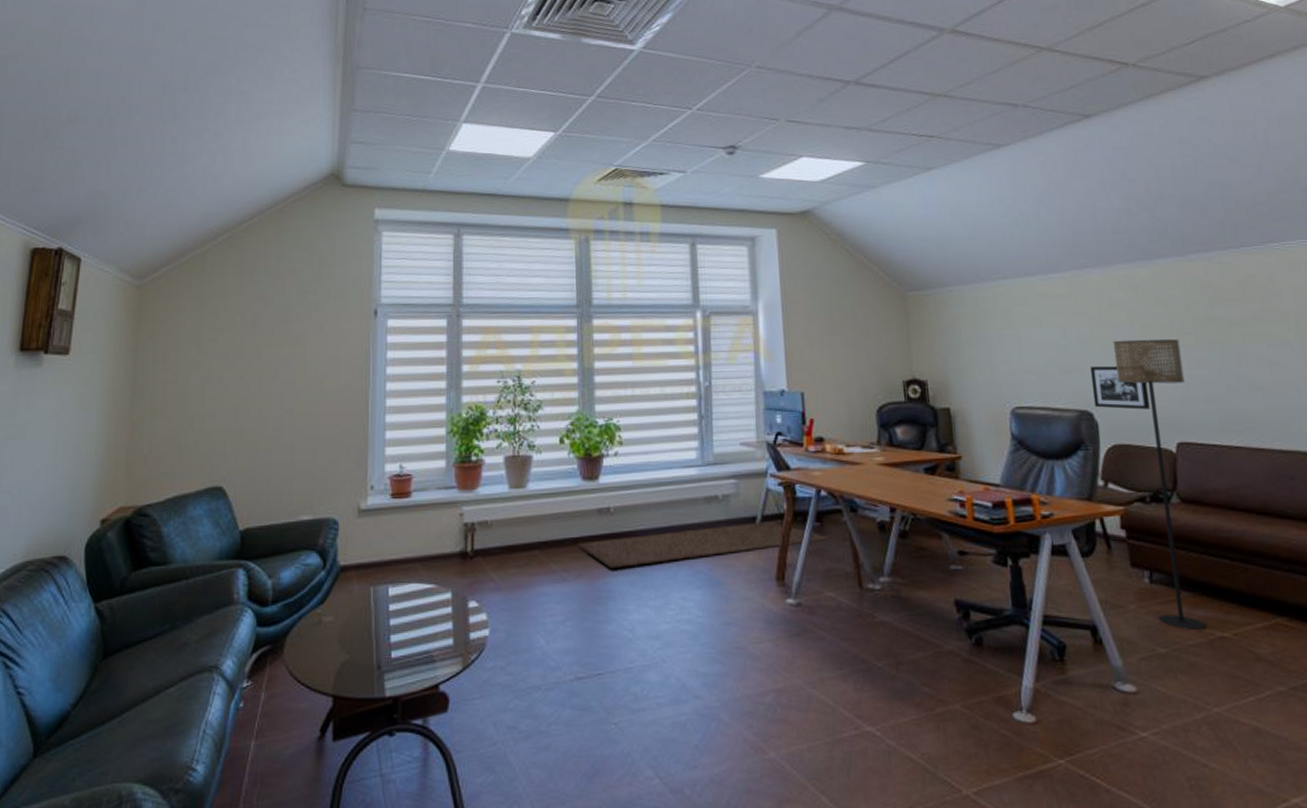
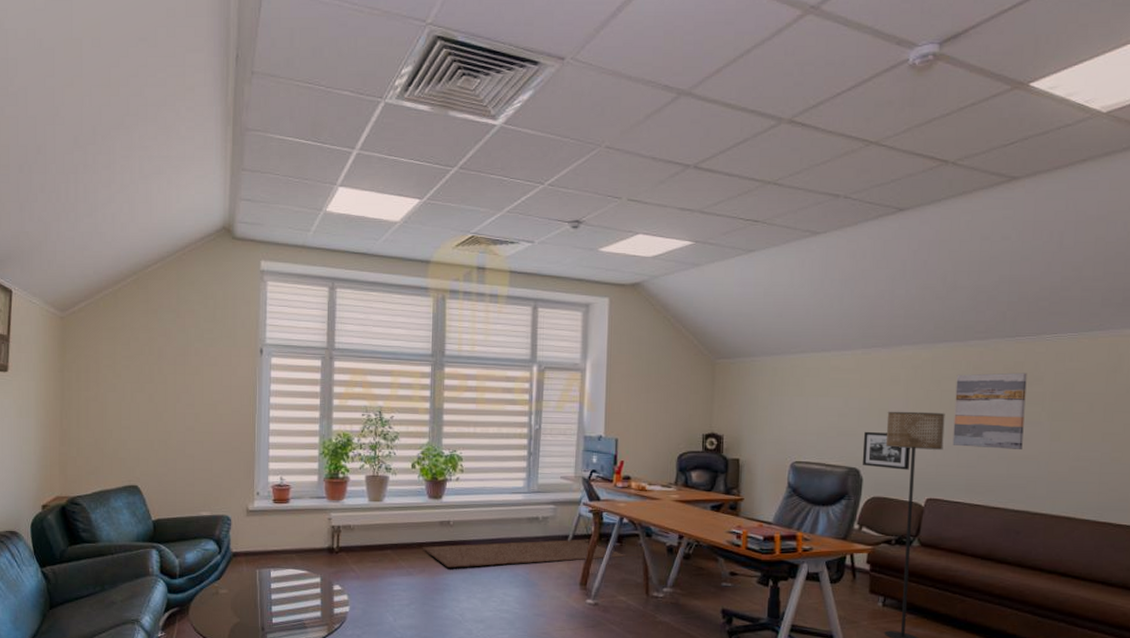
wall art: none [1183,287,1276,378] -> present [952,372,1027,449]

